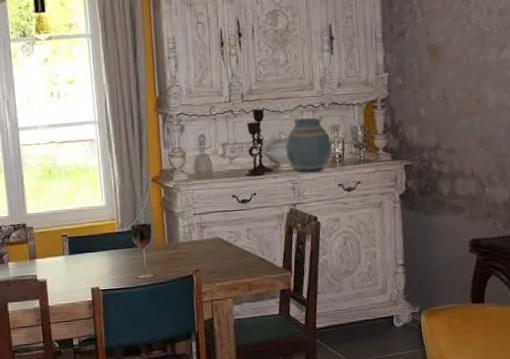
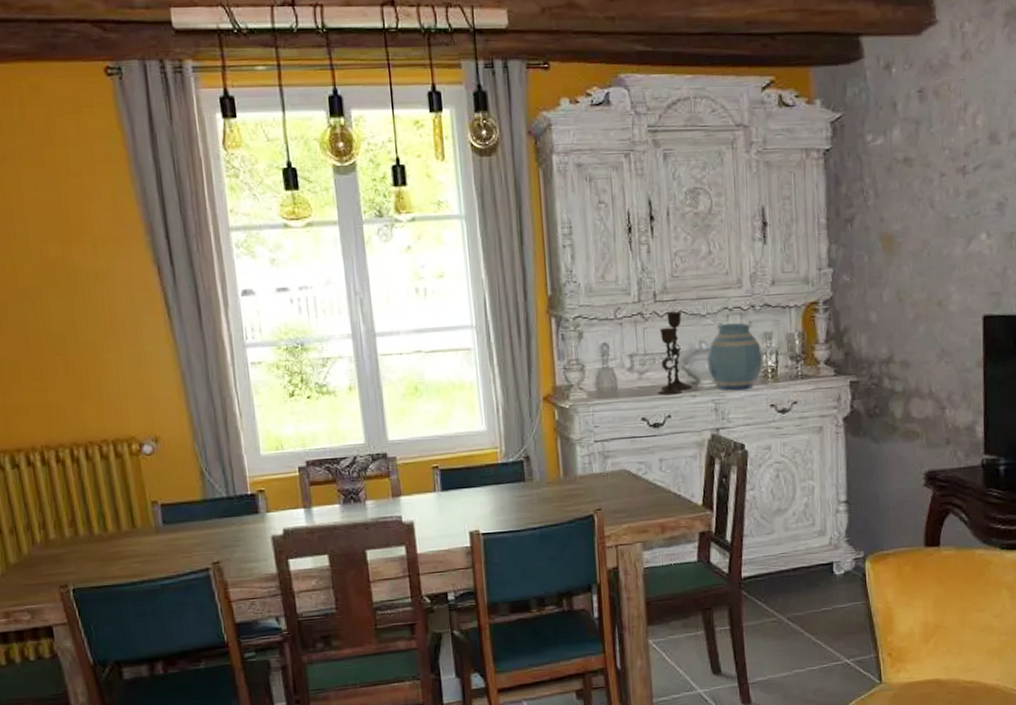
wineglass: present [131,223,155,279] -> none [517,452,548,520]

